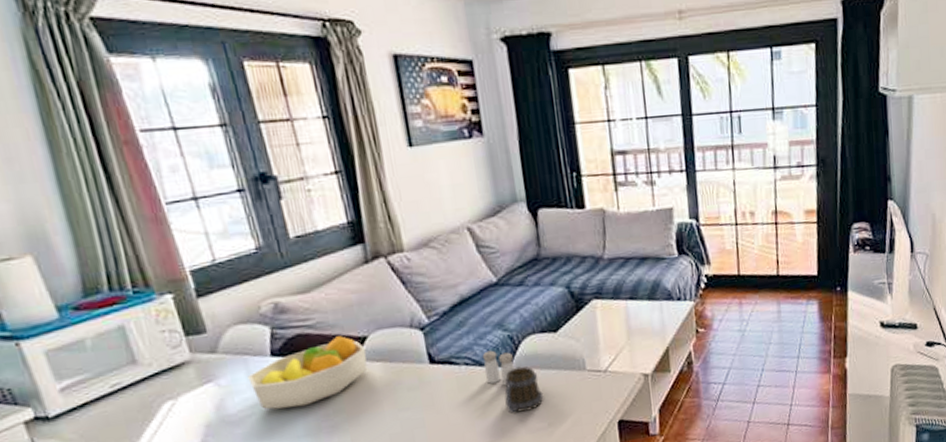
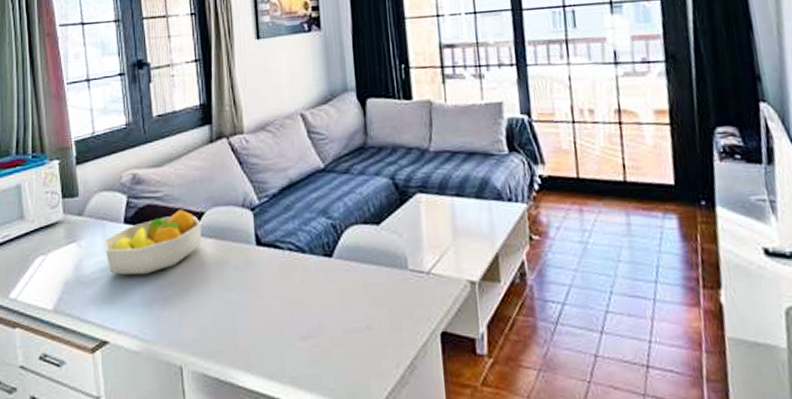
salt and pepper shaker: present [482,350,515,386] -> none [305,237,336,277]
mug: present [504,366,544,413] -> none [324,258,363,308]

